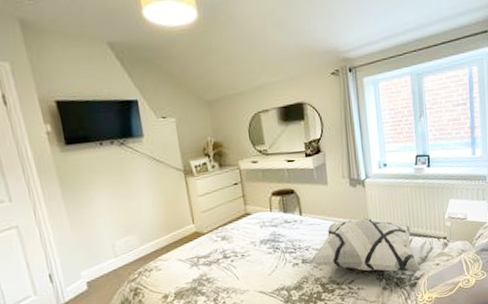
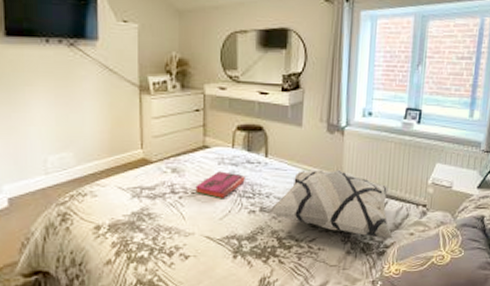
hardback book: none [244,233,285,258] -> present [195,171,245,199]

